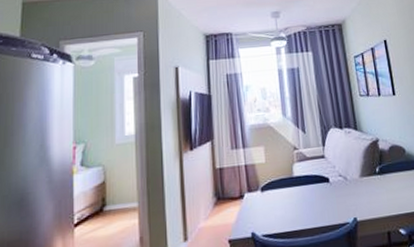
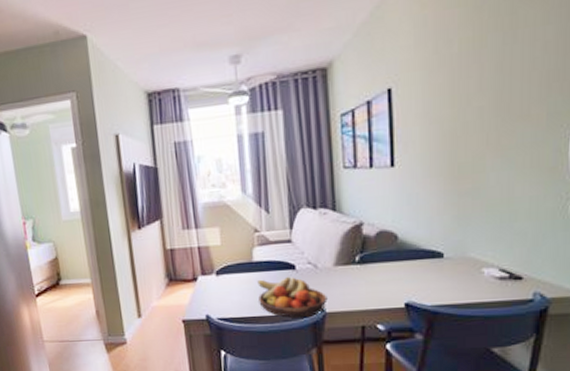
fruit bowl: none [298,188,358,229] -> present [257,276,328,318]

